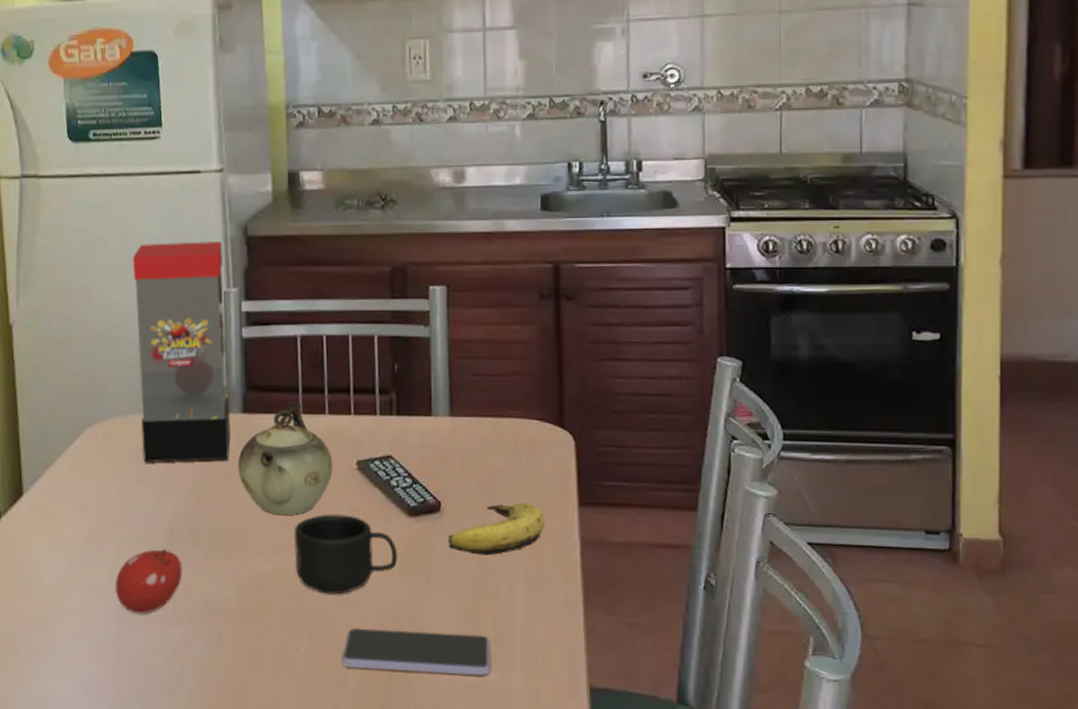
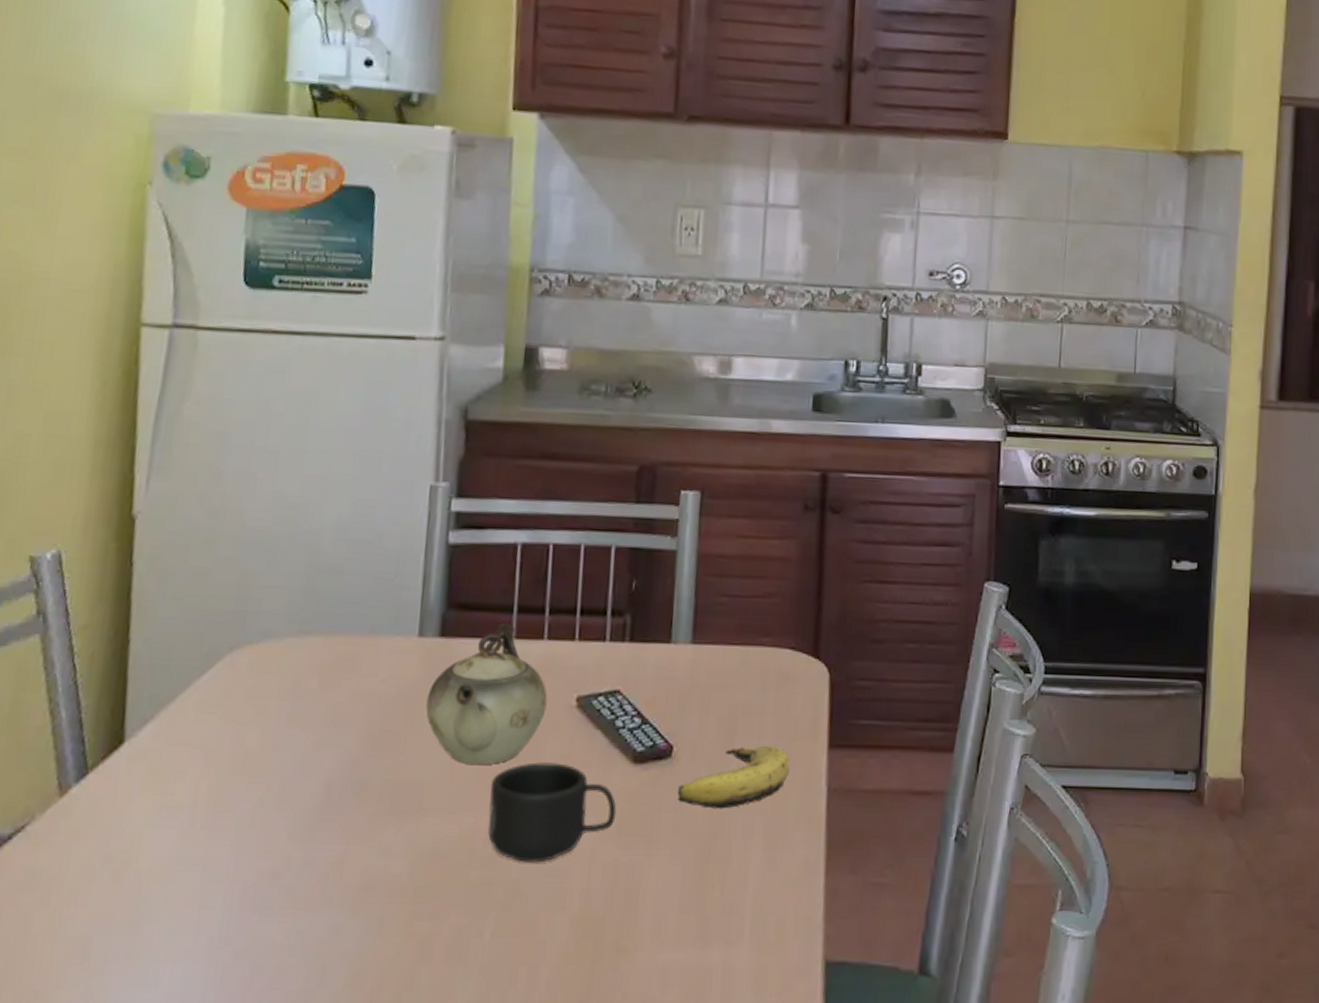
fruit: present [115,548,182,614] -> none [242,810,339,898]
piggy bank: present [132,242,231,463] -> none [300,421,435,700]
smartphone: present [341,628,491,676] -> none [535,903,717,954]

